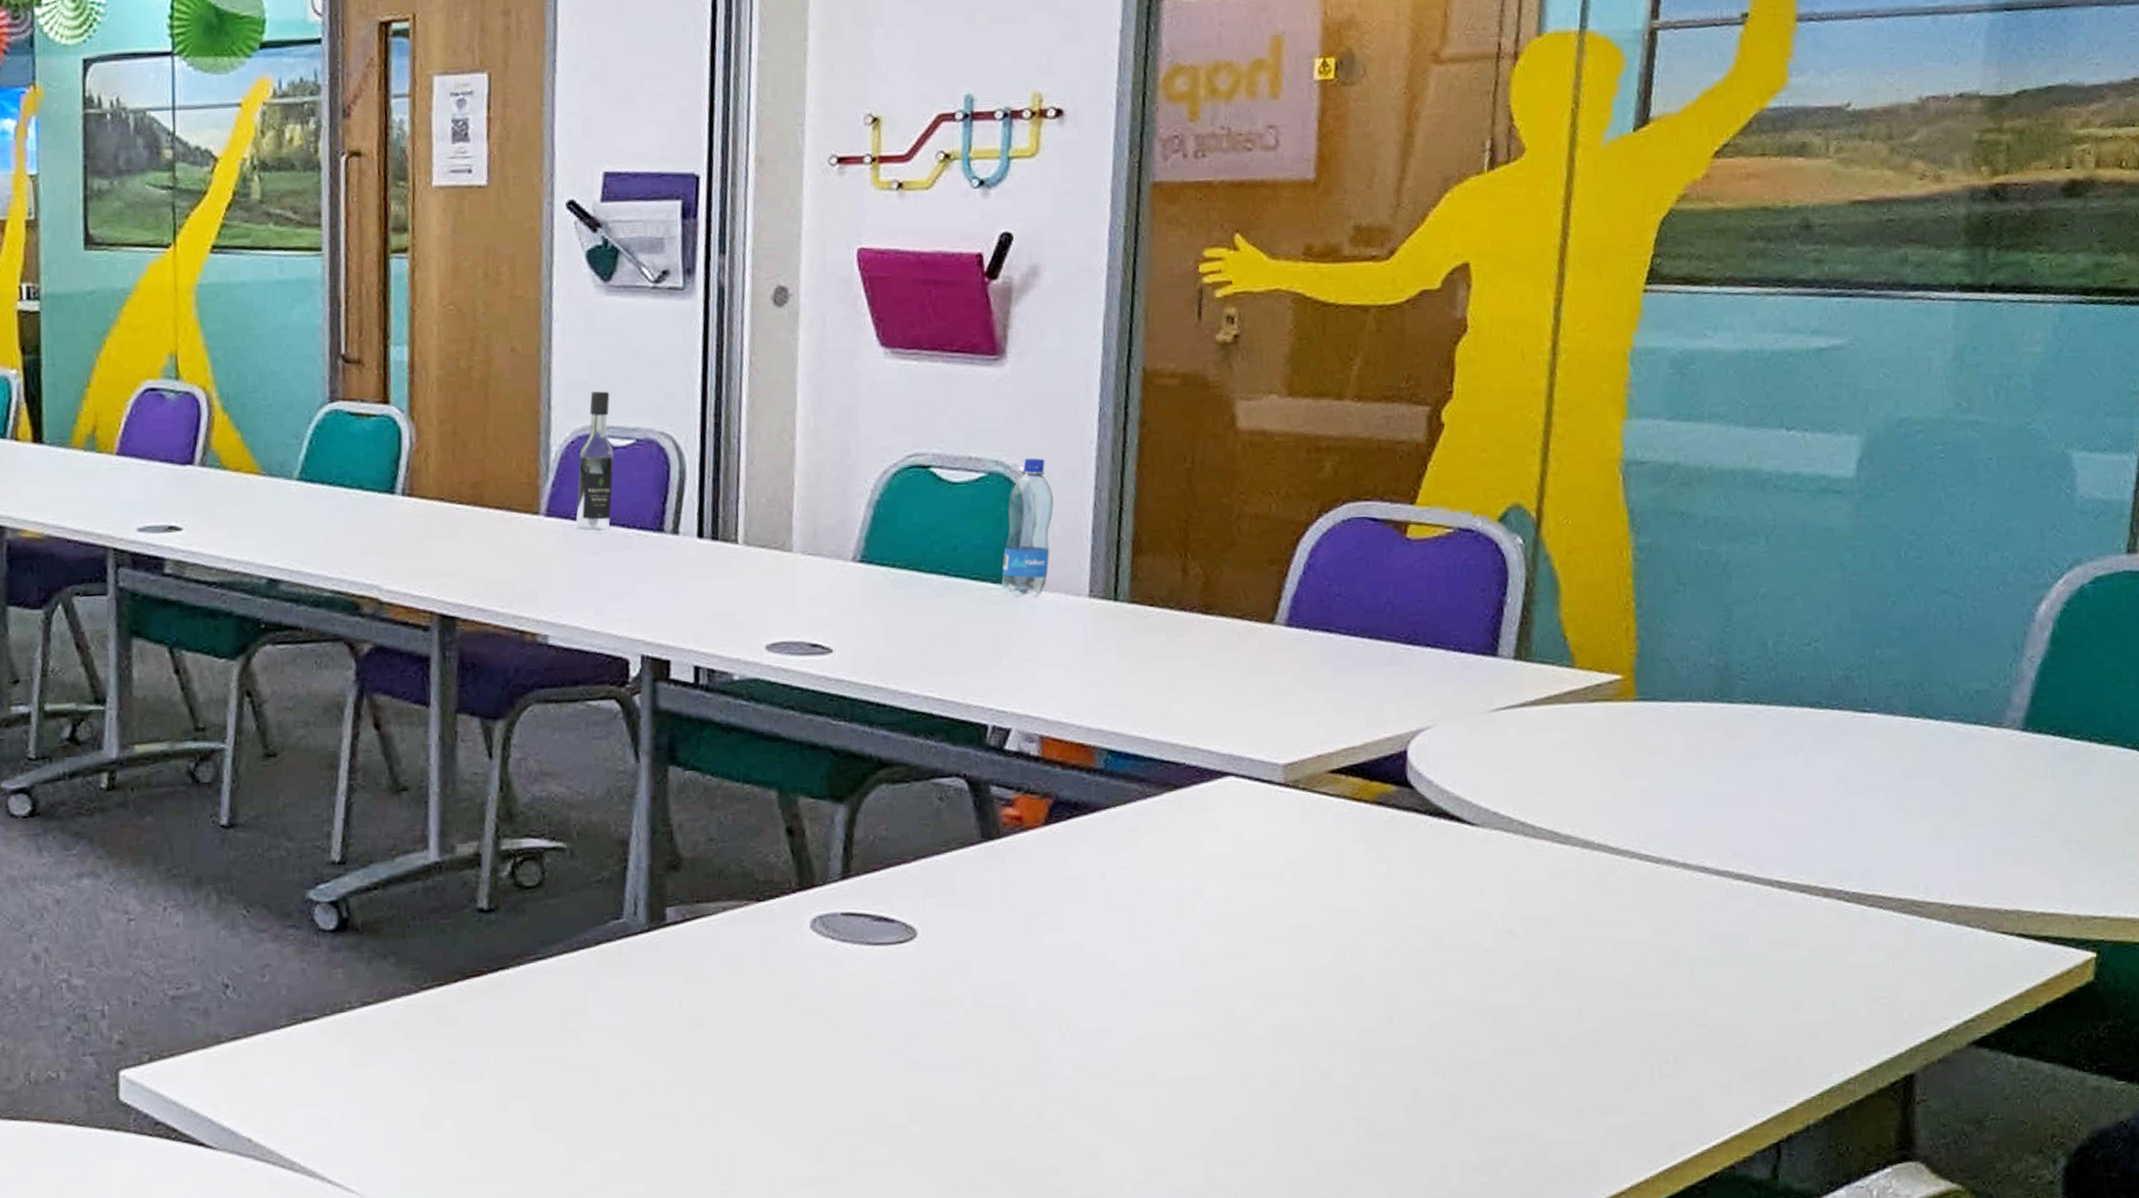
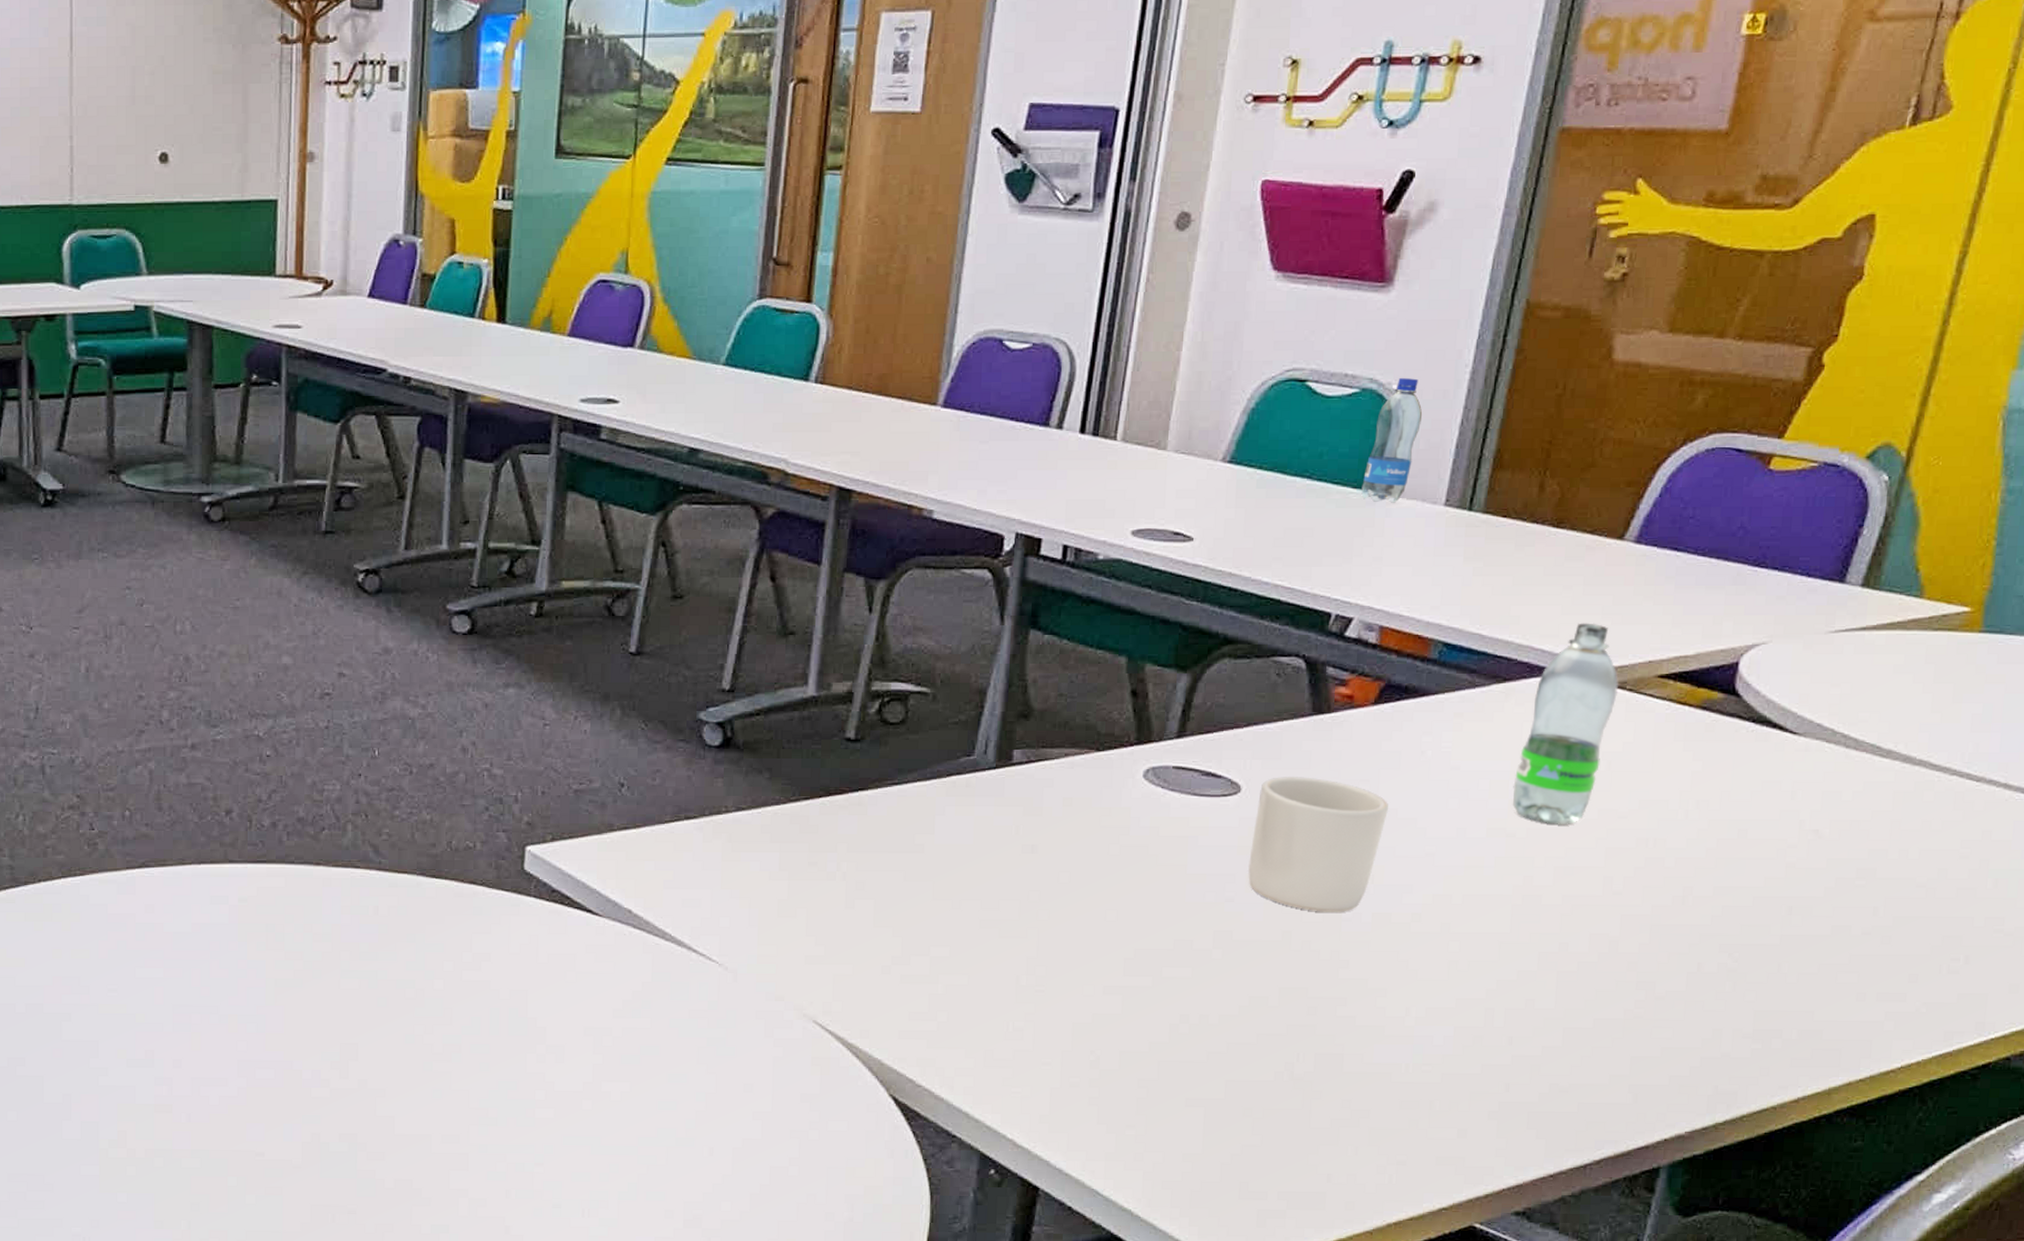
bottle: present [575,391,614,534] -> none [969,299,1013,425]
mug: none [935,913,1075,1069] -> present [1248,777,1388,912]
bottle: none [1199,717,1291,947] -> present [1512,623,1618,826]

